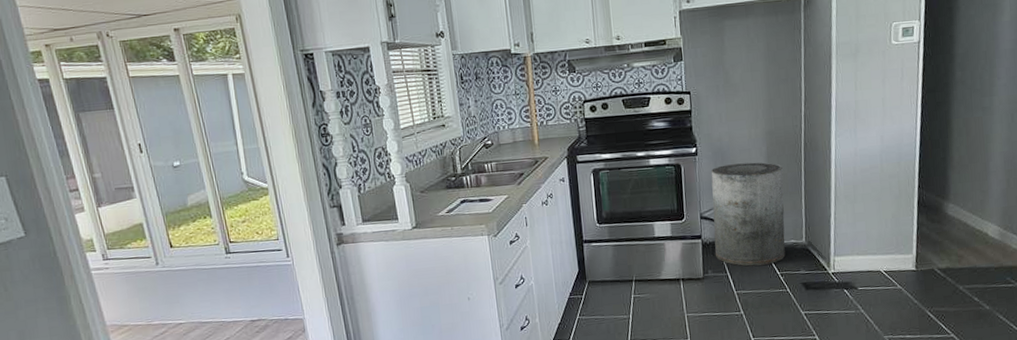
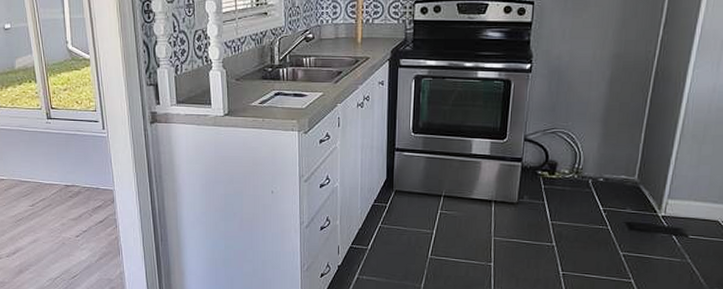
trash can: present [711,162,786,266] -> none [534,86,627,198]

